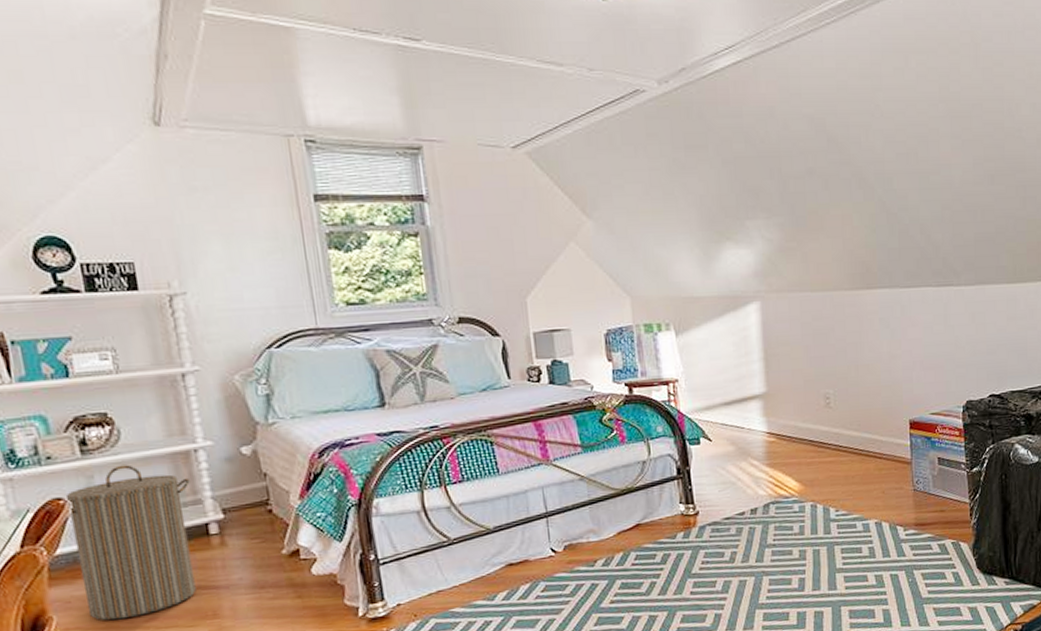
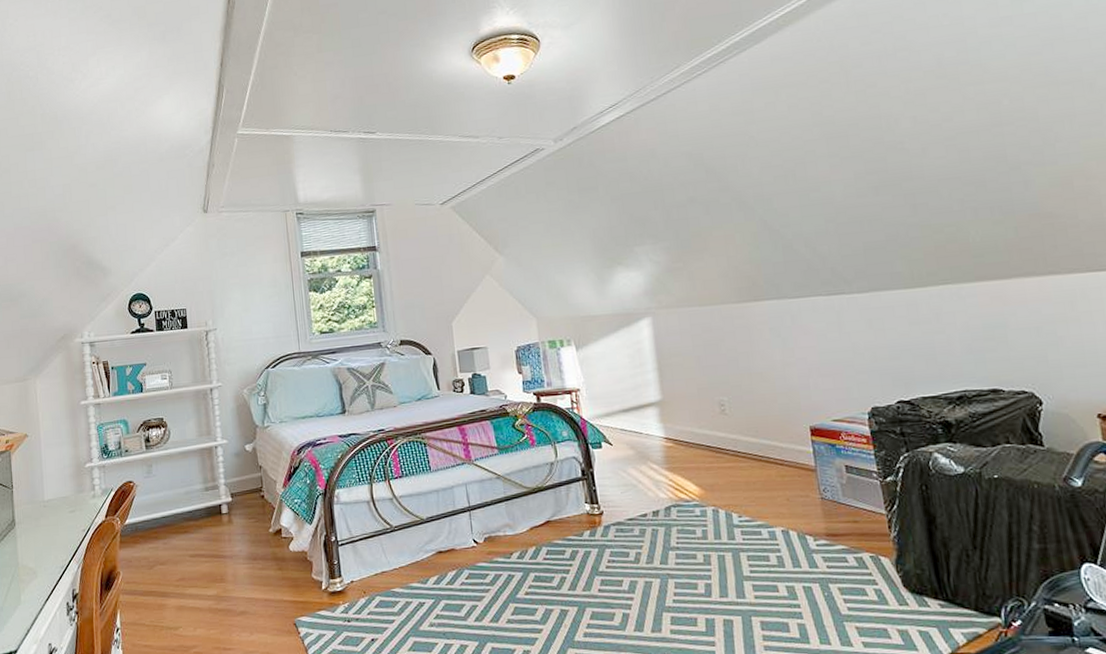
laundry hamper: present [65,464,196,621] -> none [134,457,211,578]

